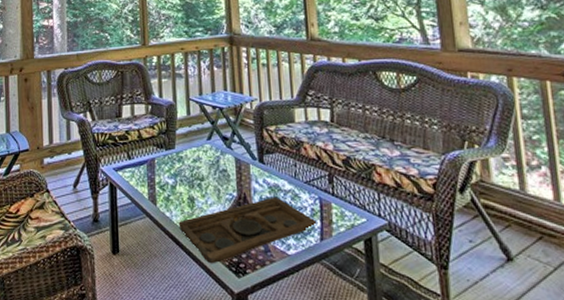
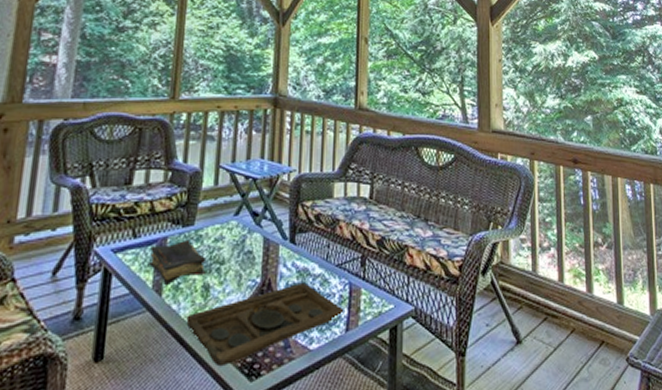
book: none [143,160,190,196] -> present [149,239,207,285]

